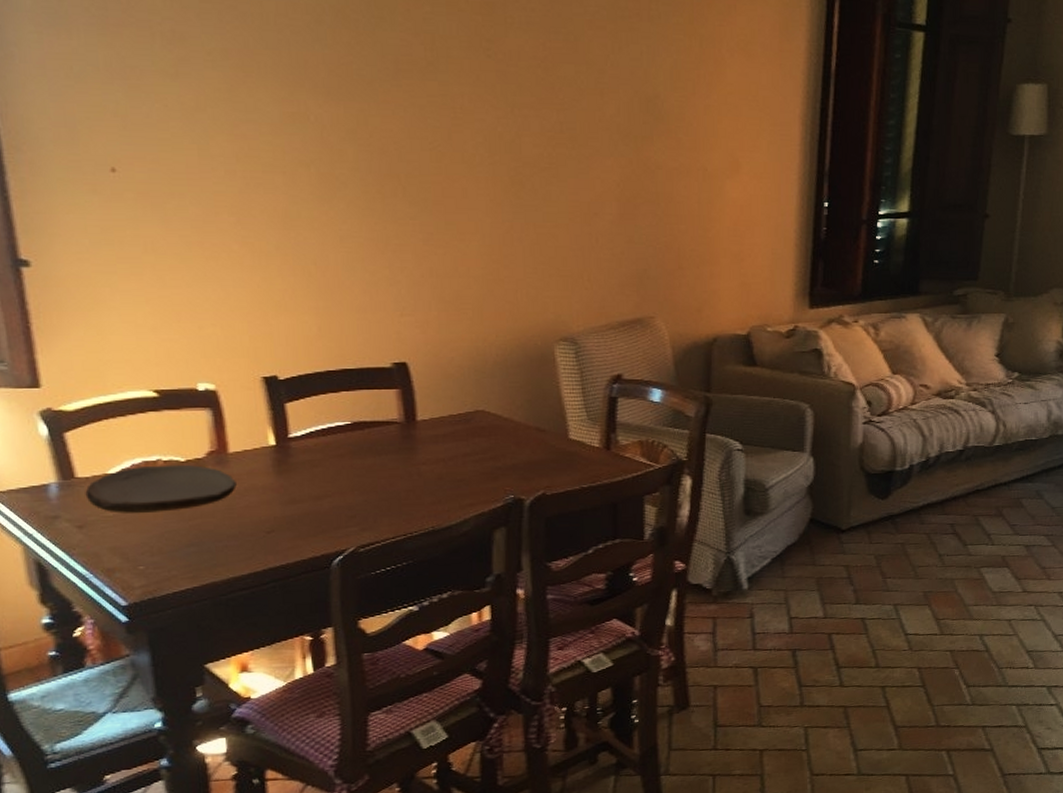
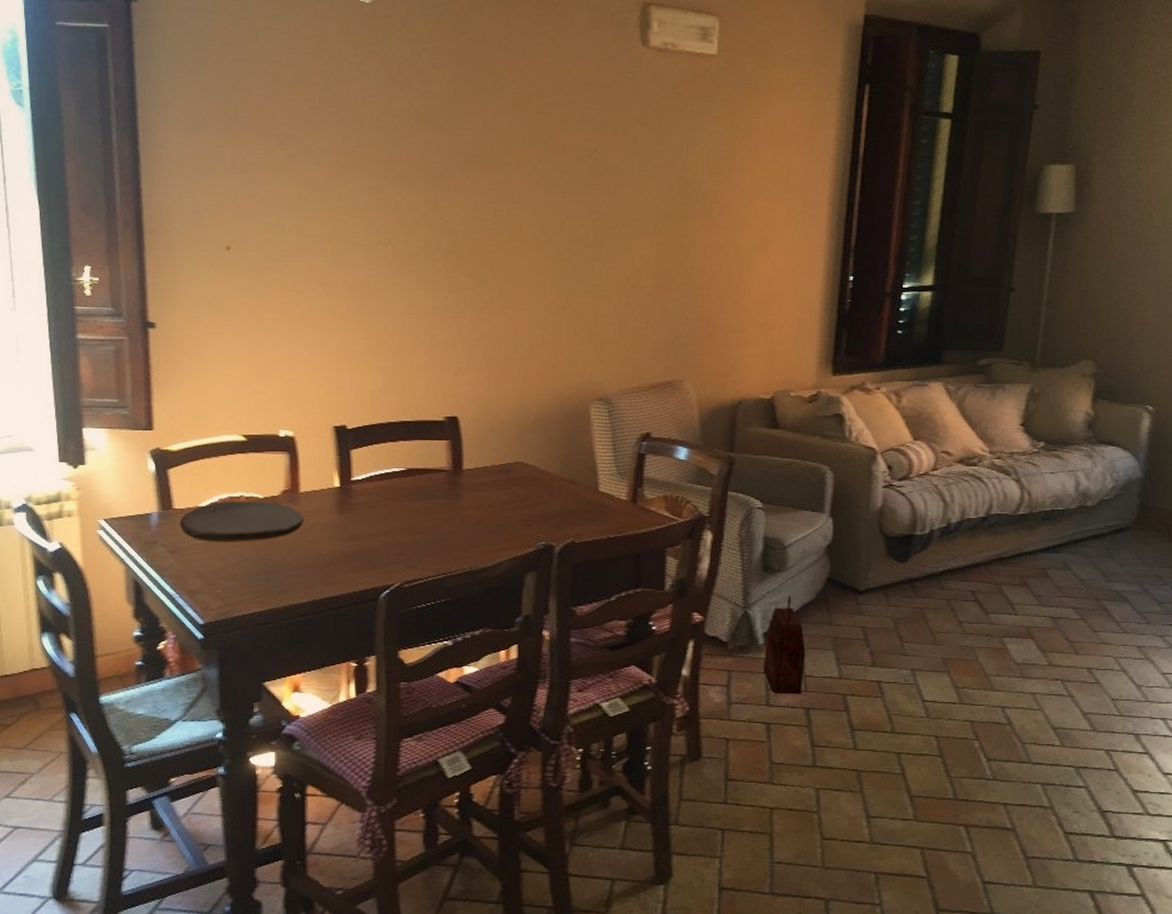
handbag: none [748,539,791,637] -> present [763,596,806,695]

